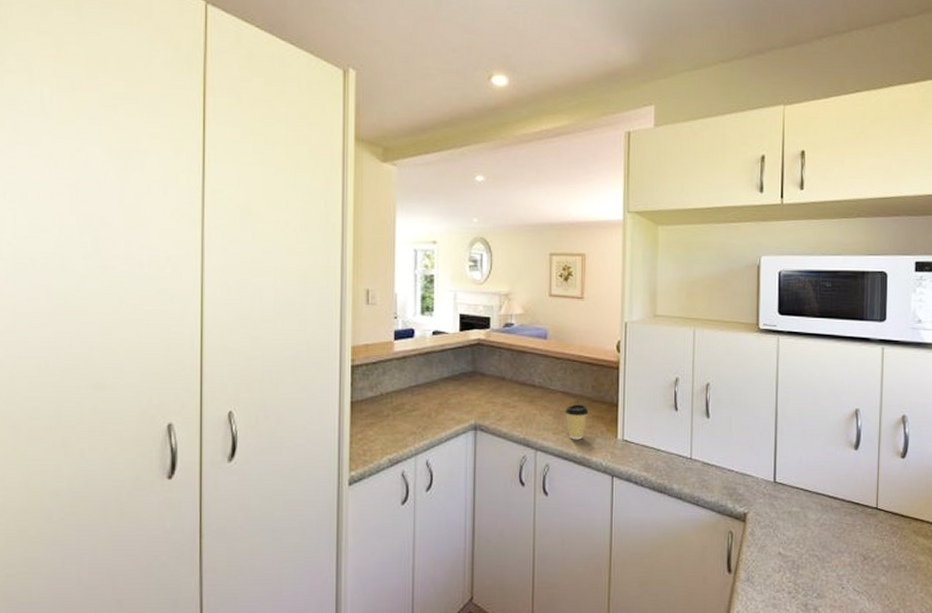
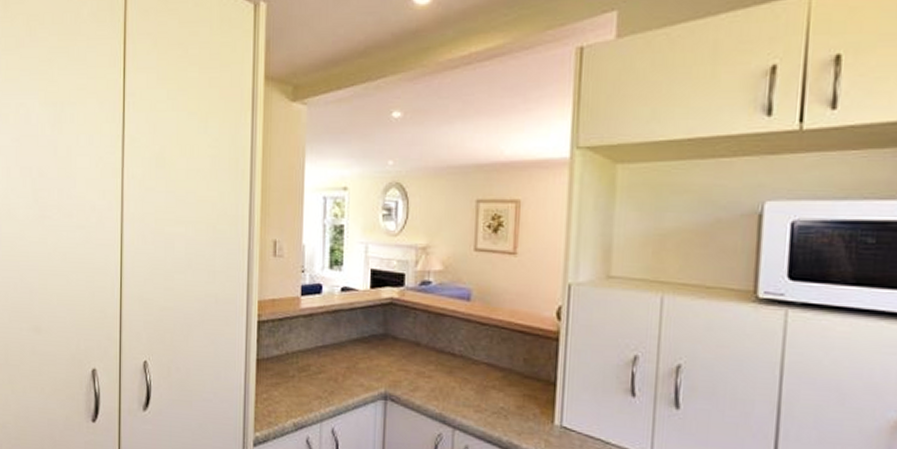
coffee cup: present [564,404,589,440] -> none [489,379,519,421]

